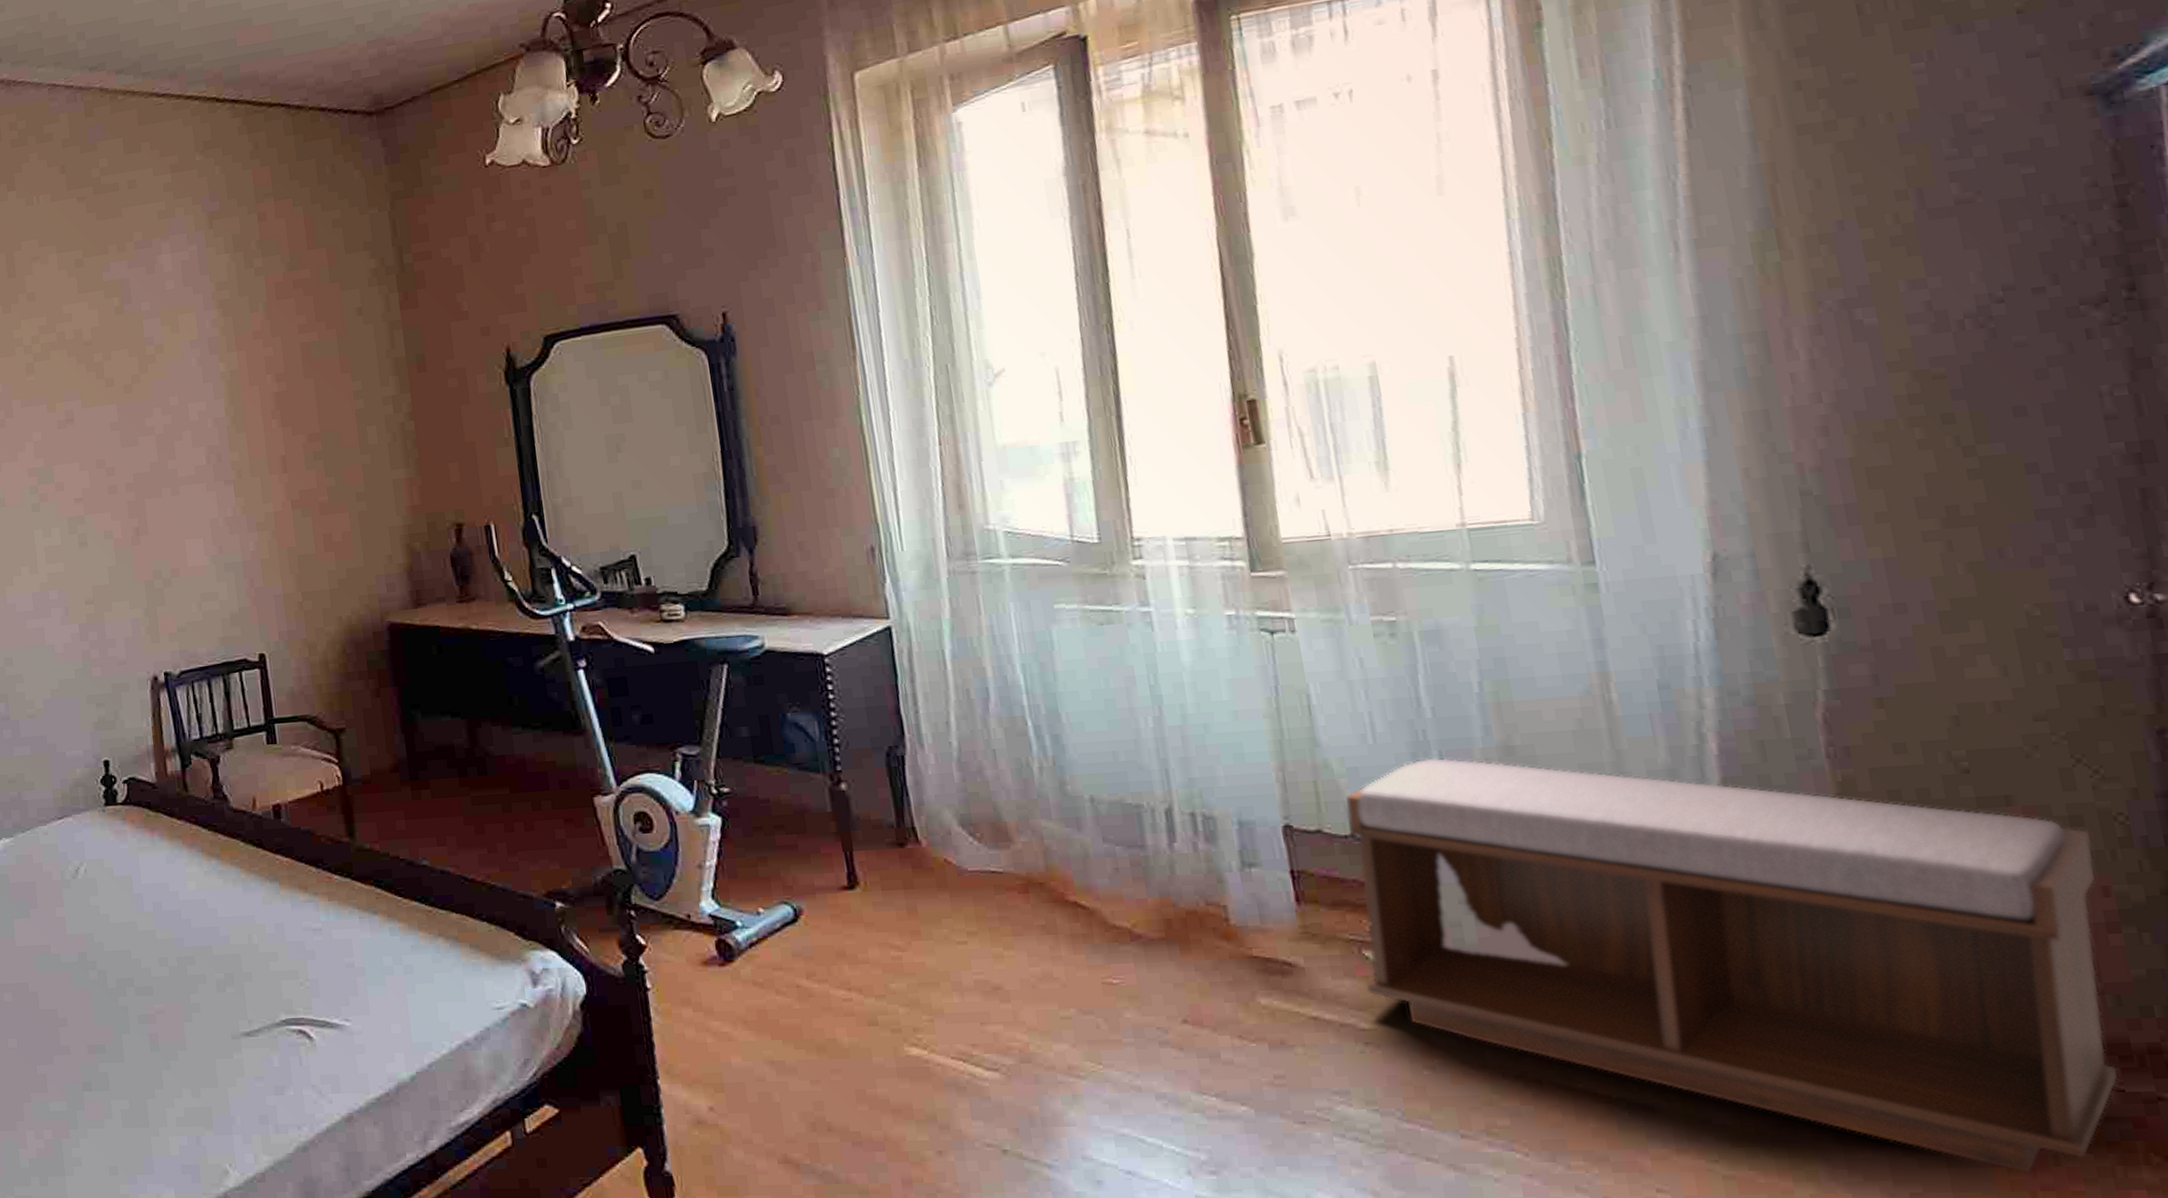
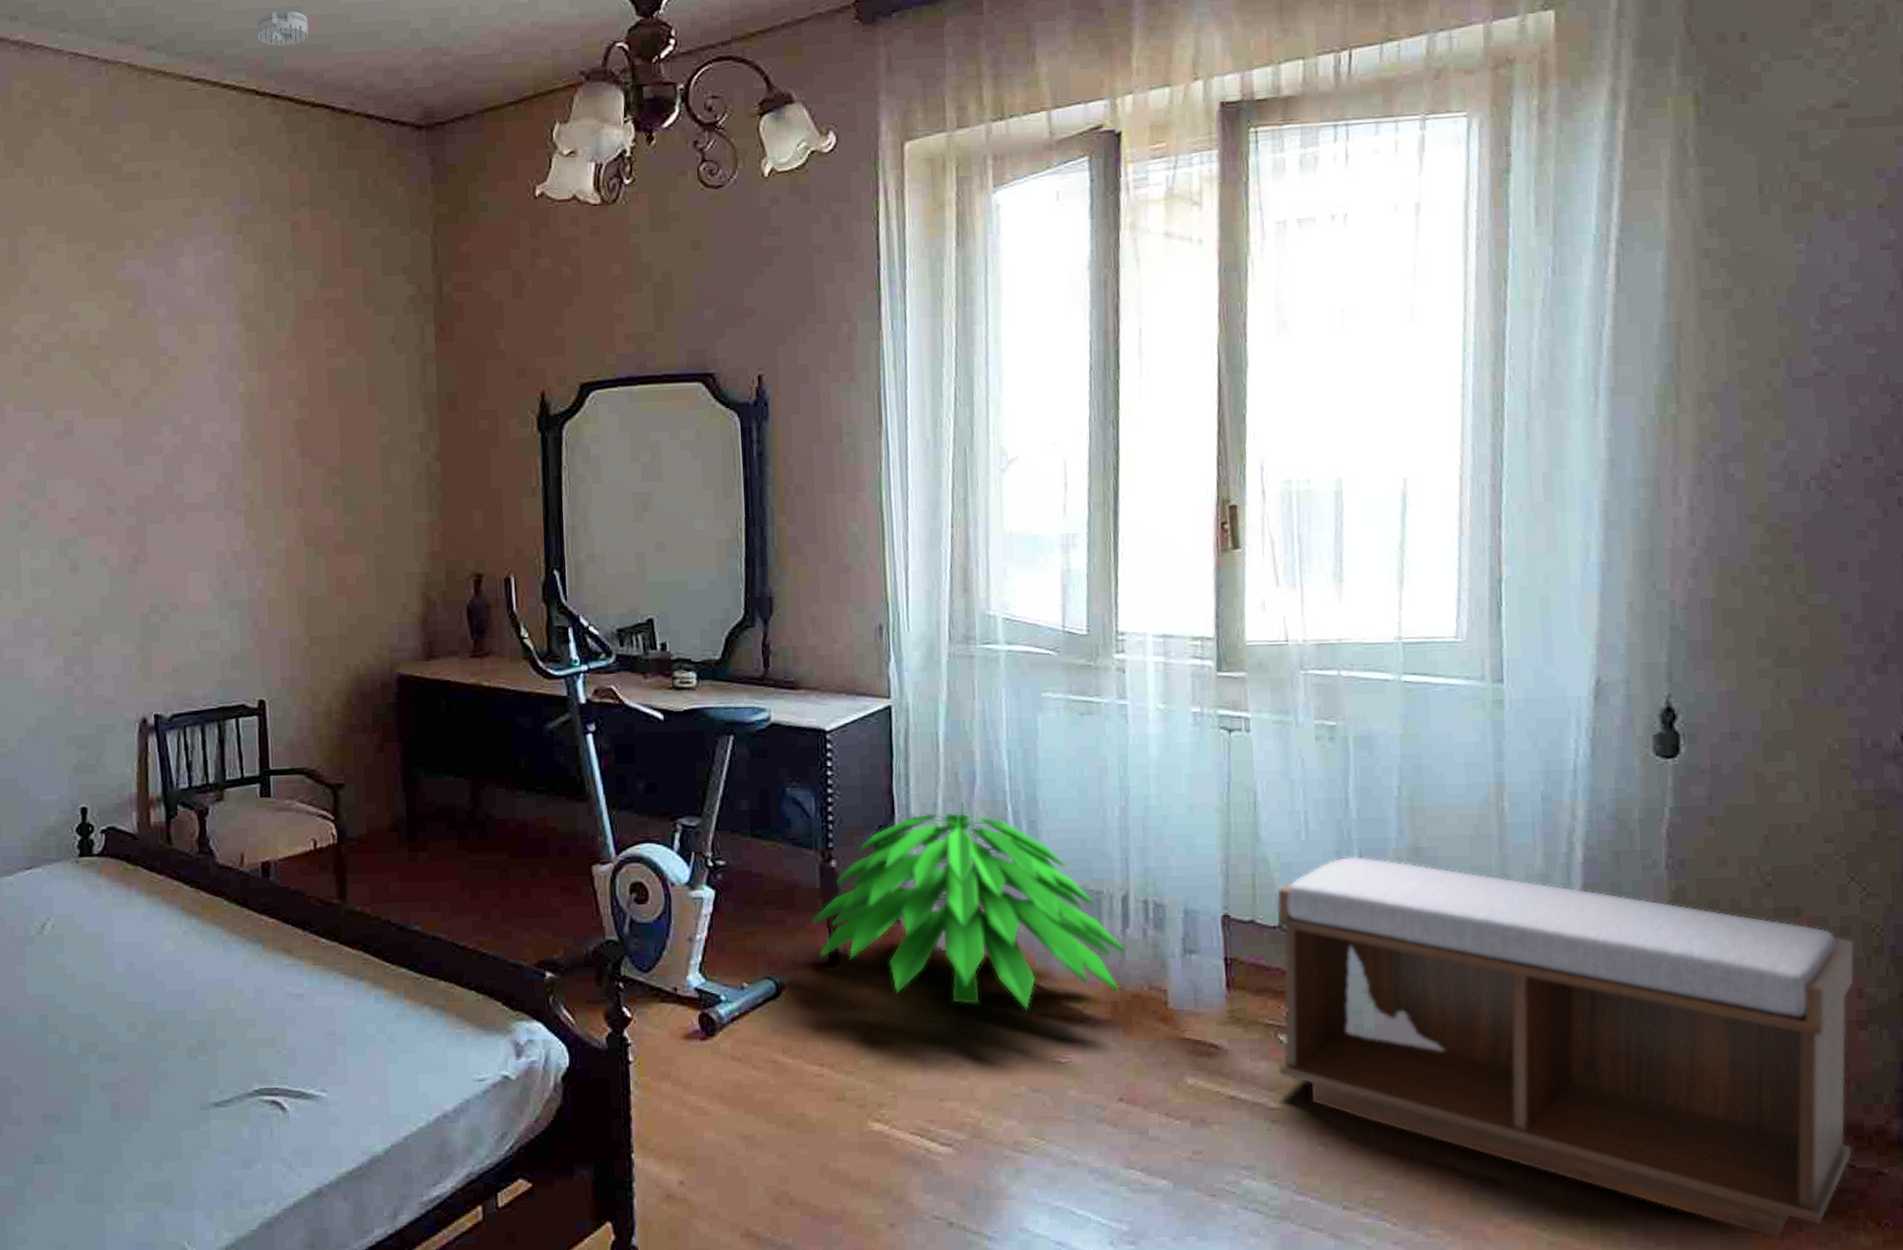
smoke detector: none [213,22,261,56] -> present [257,9,309,46]
indoor plant: none [825,720,1176,930] -> present [811,803,1126,1010]

